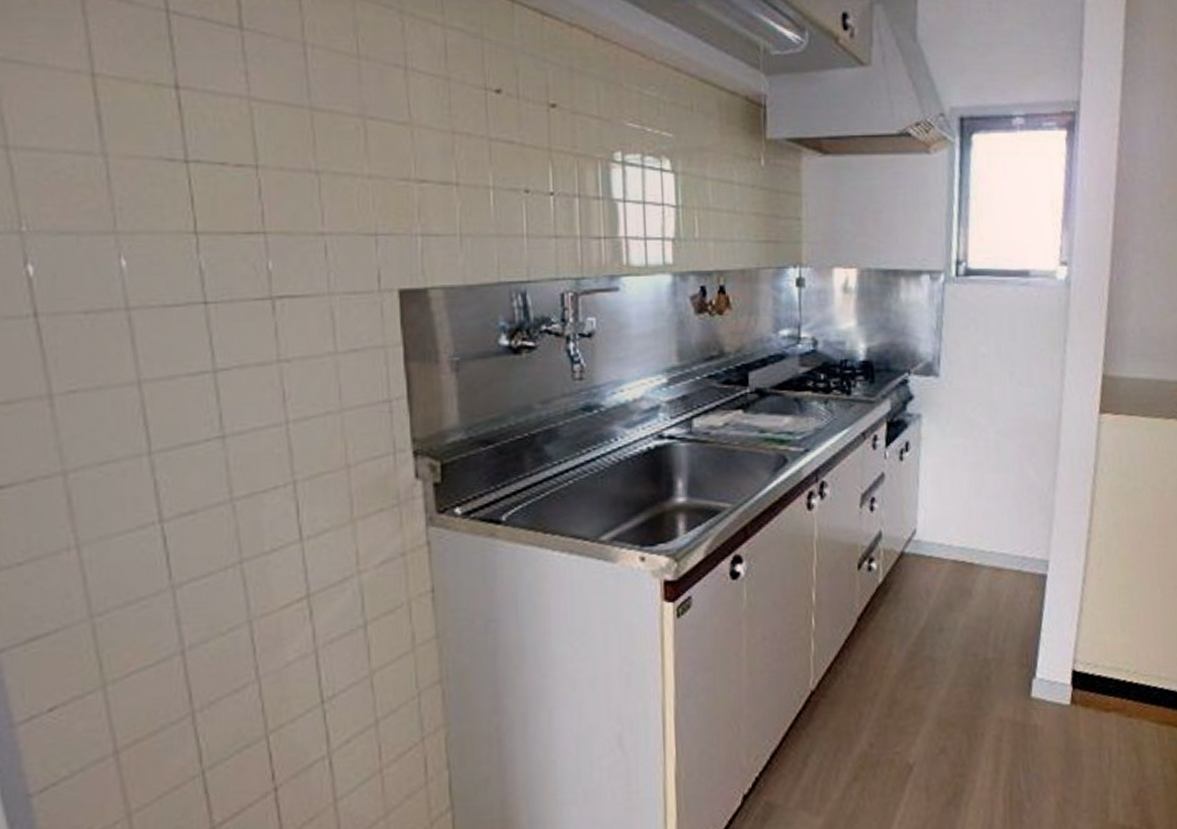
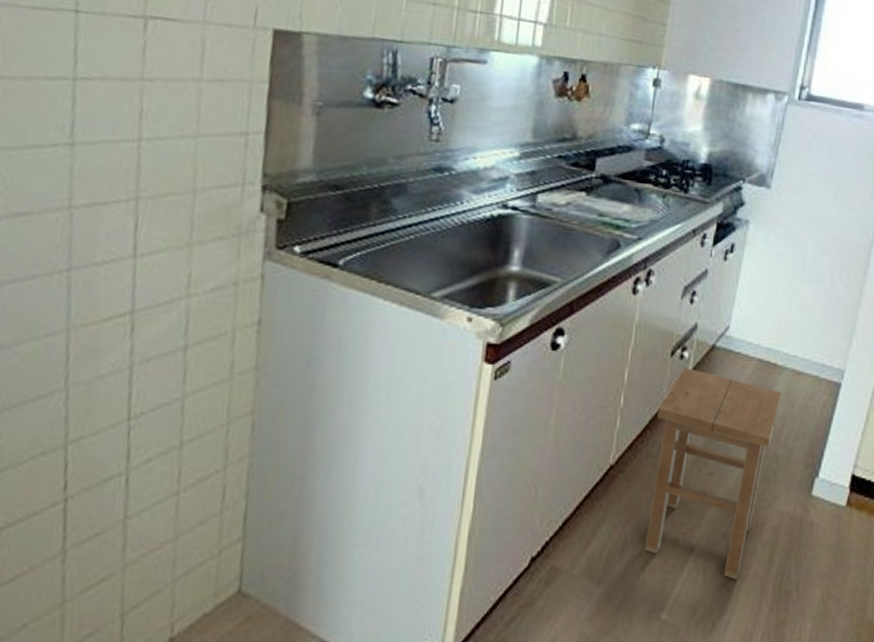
stool: none [852,579,983,796] -> present [644,367,782,580]

